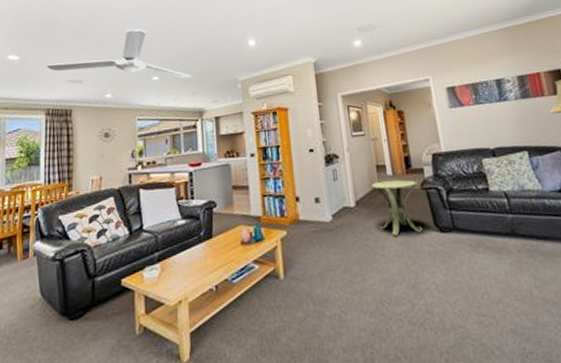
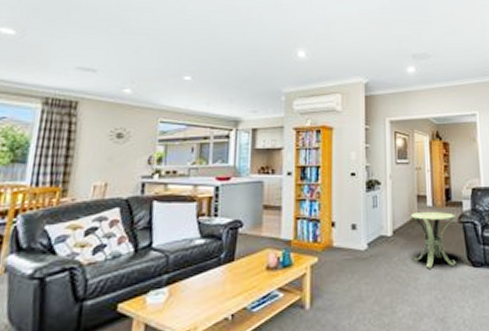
ceiling fan: present [46,29,192,78] -> none [50,19,231,82]

